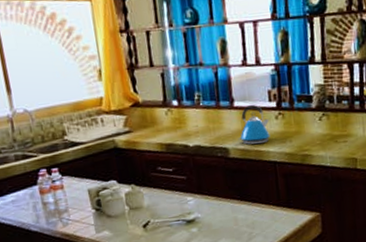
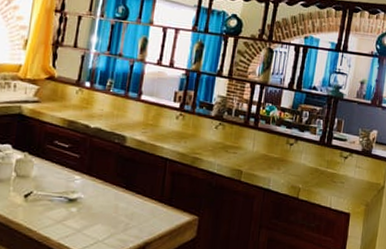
kettle: present [237,104,271,145] -> none [137,100,169,138]

